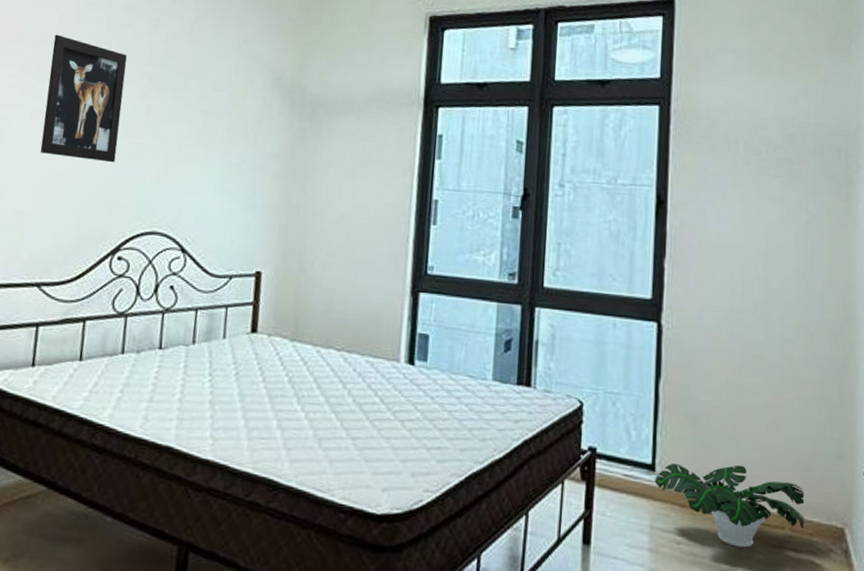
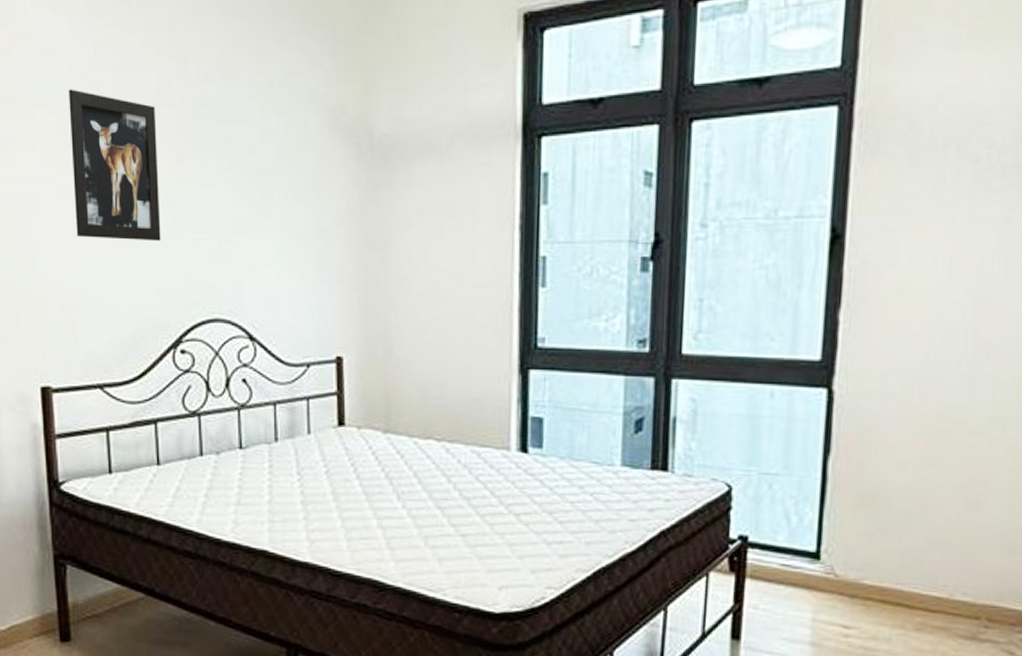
potted plant: present [655,463,805,548] -> none [819,549,1009,640]

